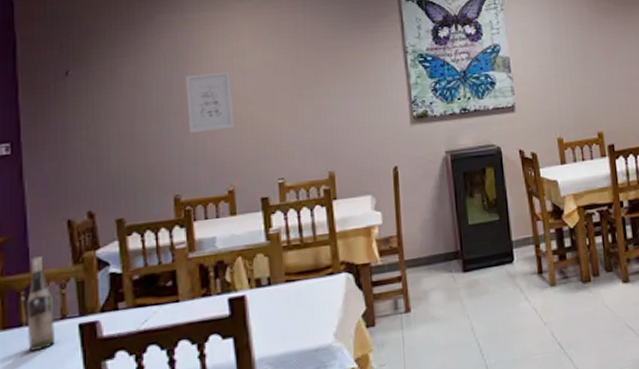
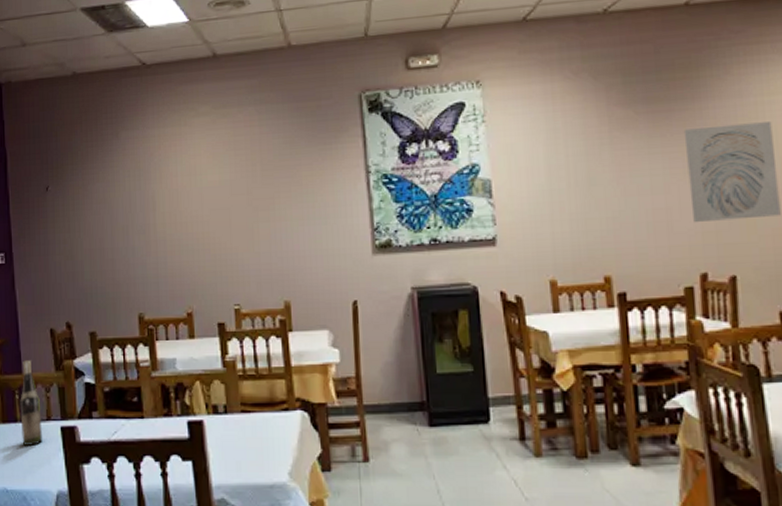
wall art: present [185,71,235,134] -> none [147,189,193,252]

